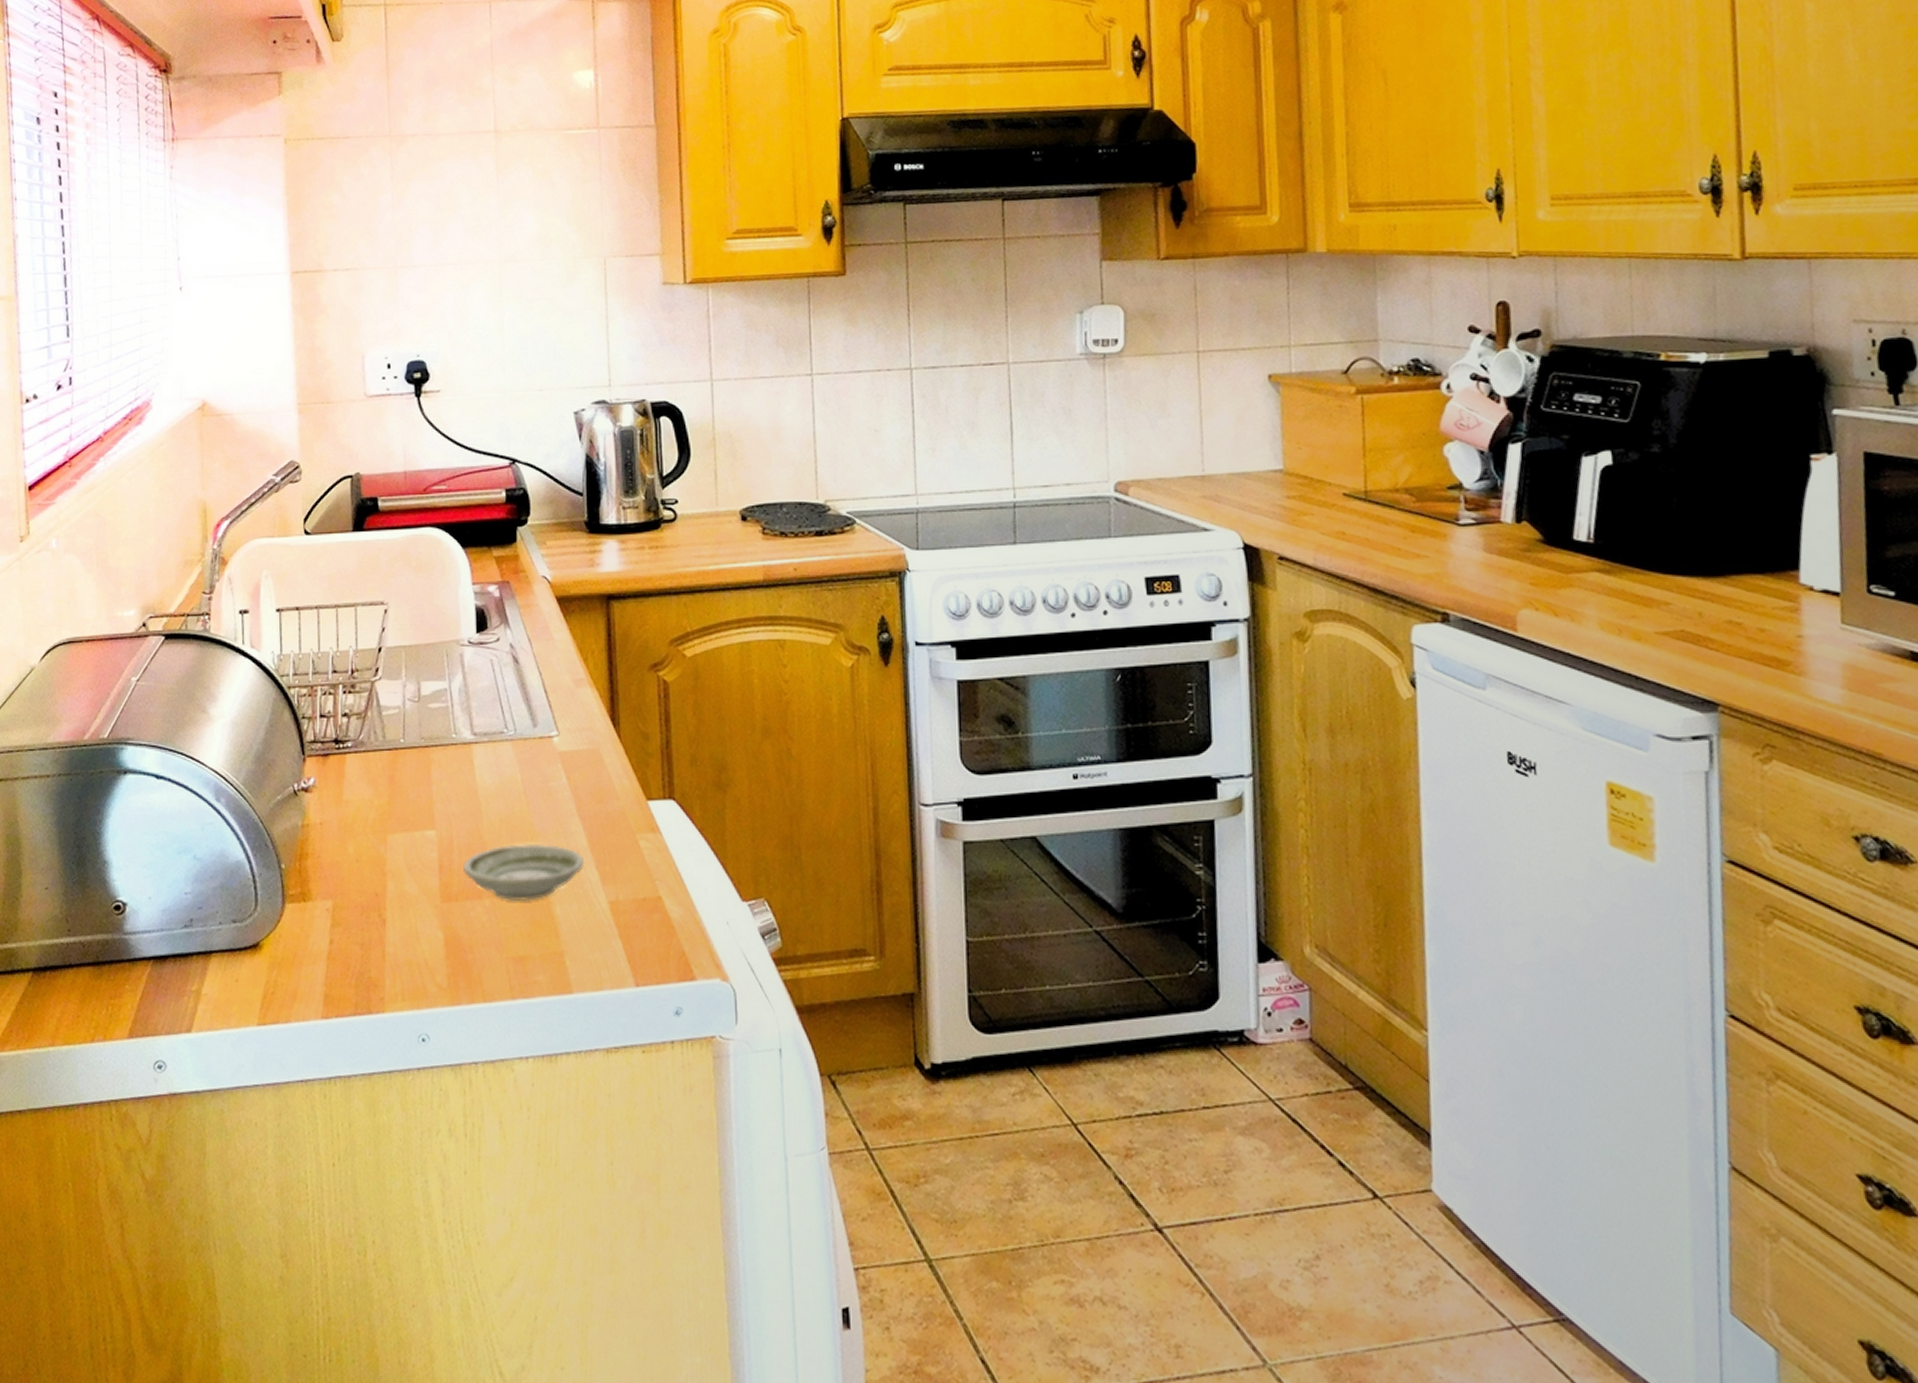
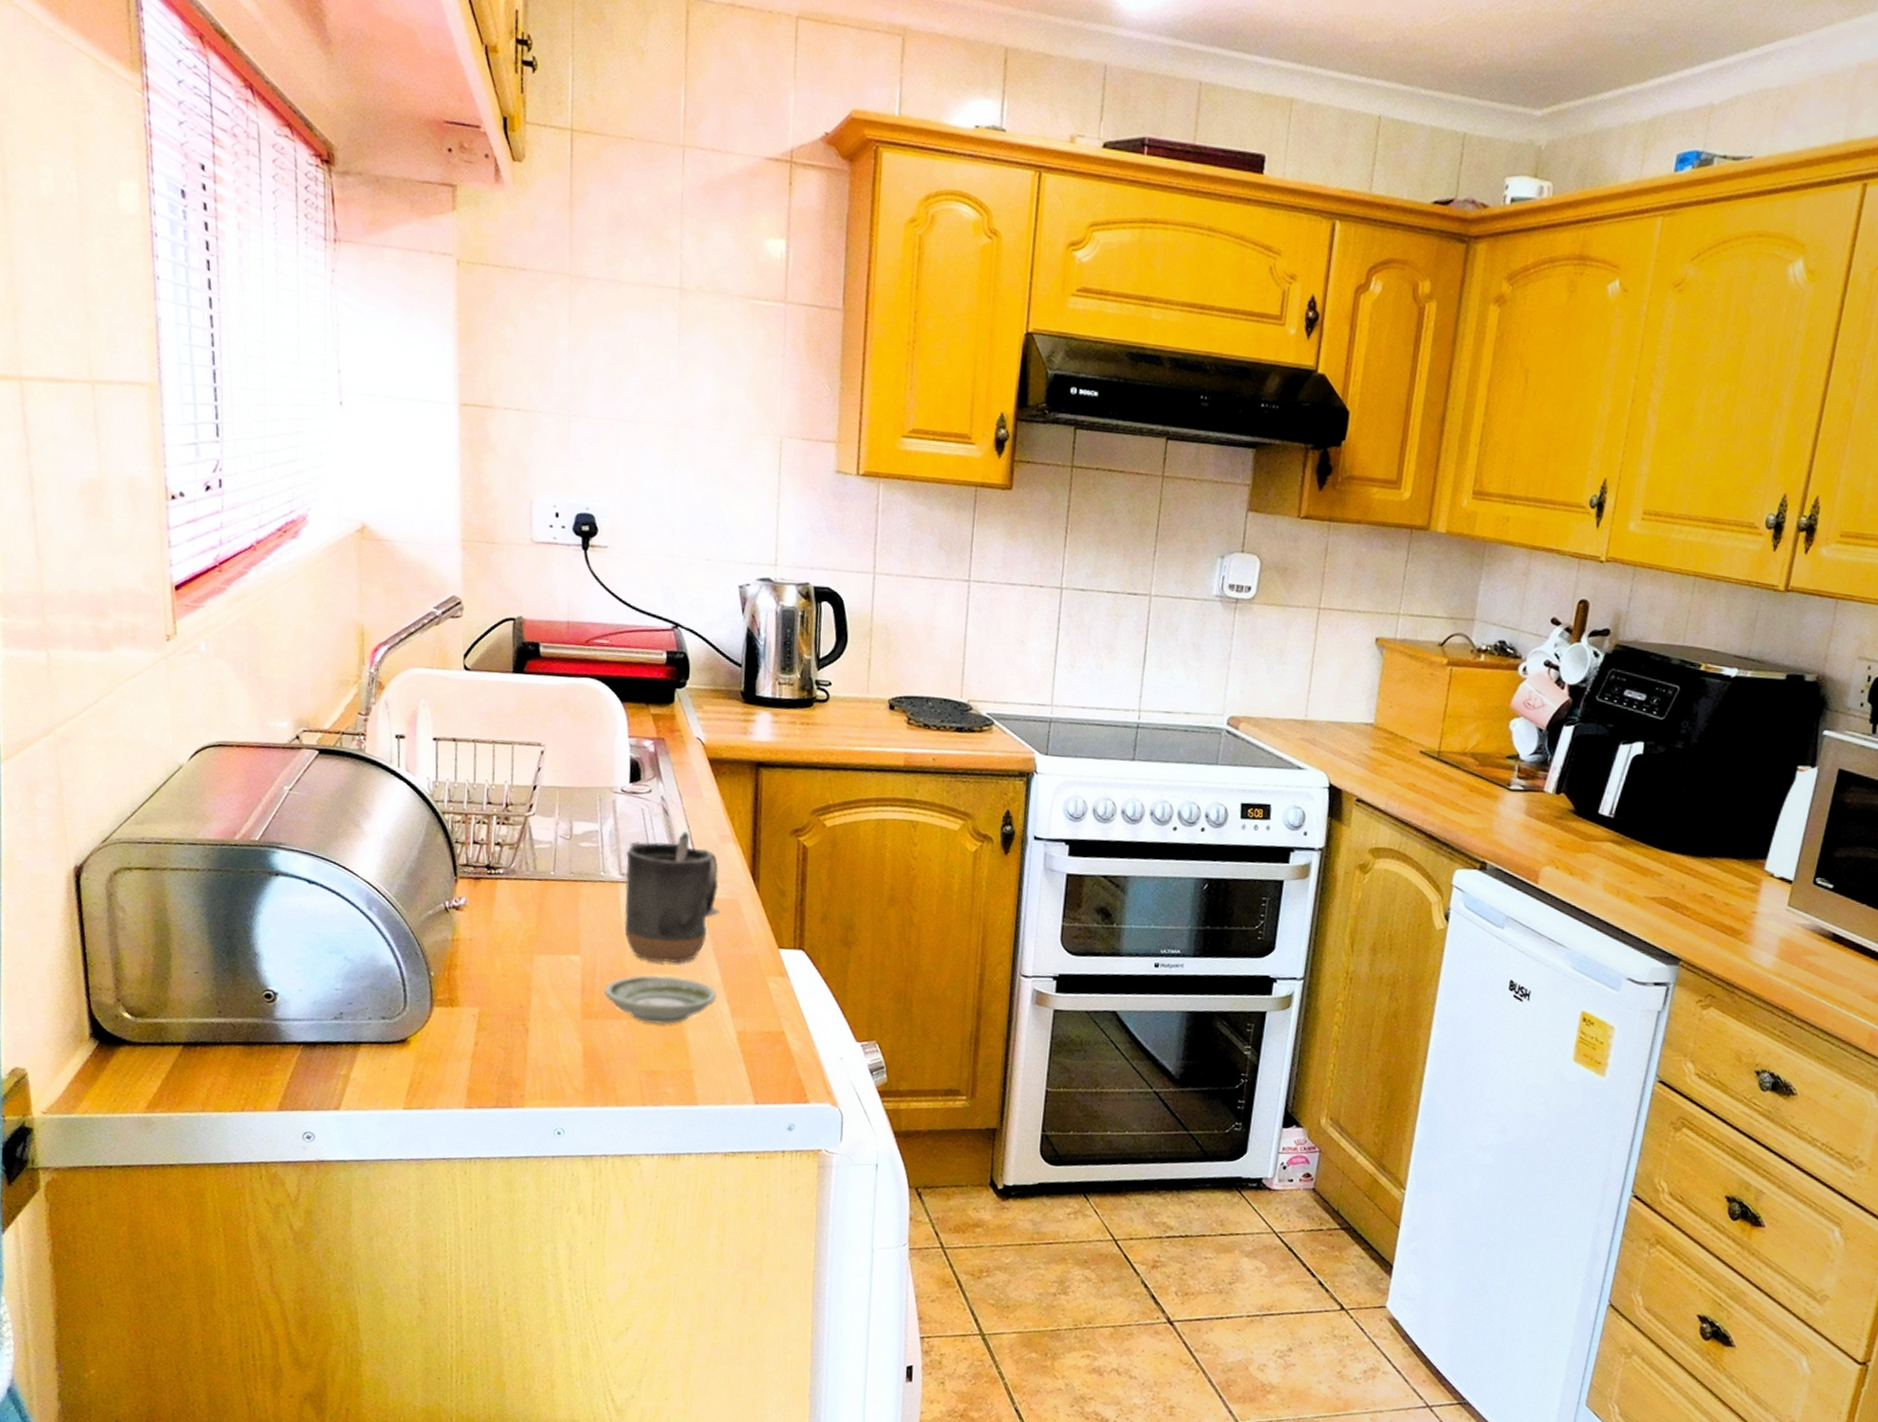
mug: none [478,680,581,829] -> present [624,832,721,963]

